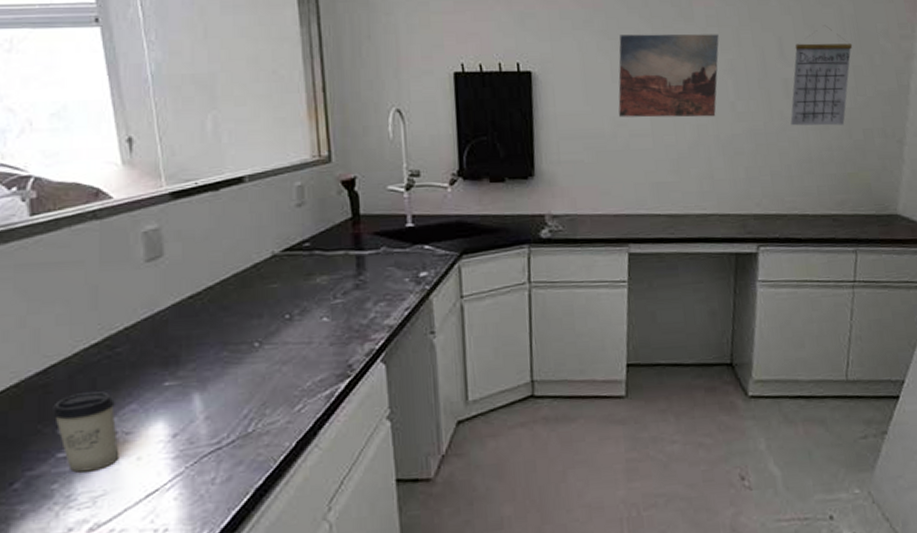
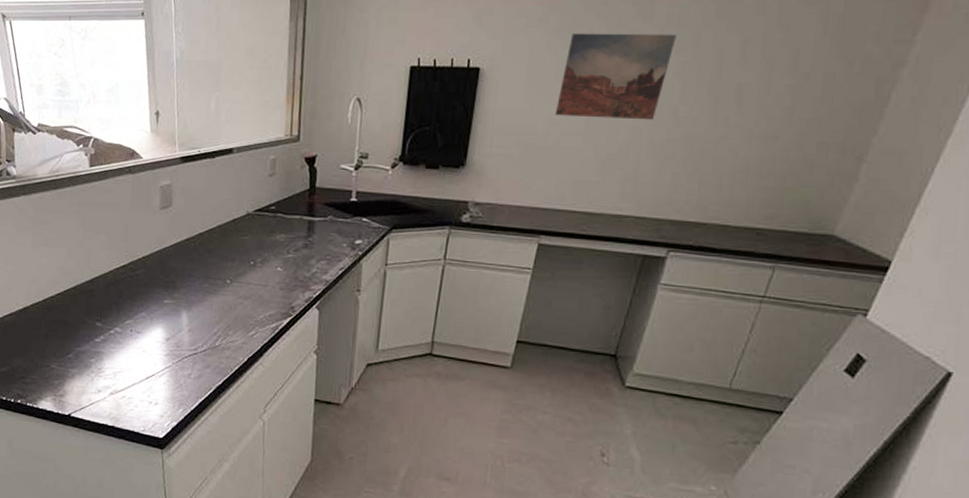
cup: present [53,391,119,473] -> none [94,299,133,355]
calendar: present [790,25,853,126] -> none [734,26,831,137]

